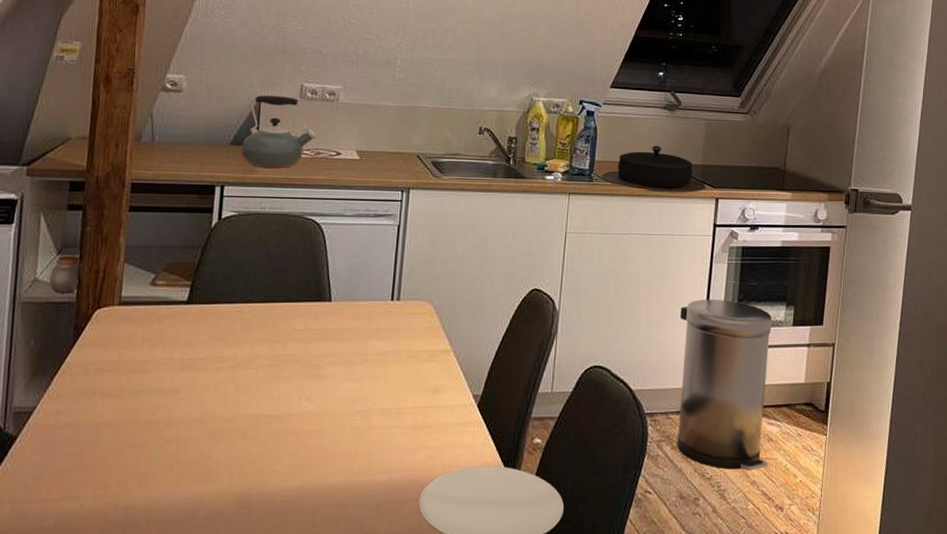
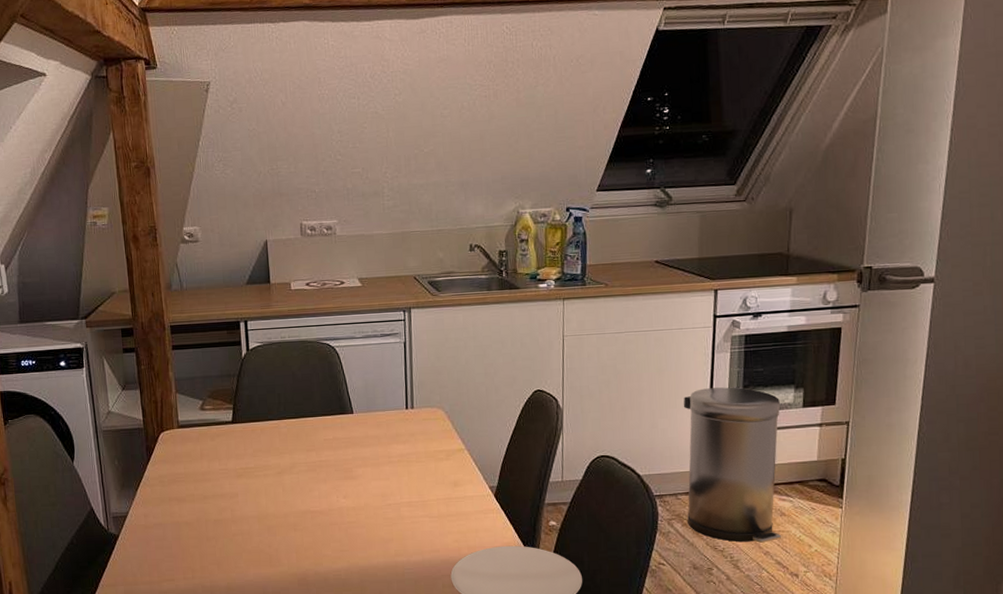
jar: present [49,255,82,293] -> none [119,390,145,422]
kettle: present [241,95,316,168] -> none [256,235,320,302]
cooking pot: present [602,146,706,193] -> none [595,244,704,289]

